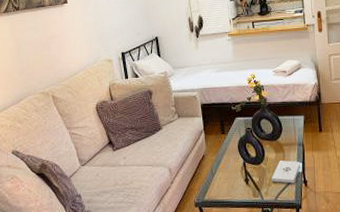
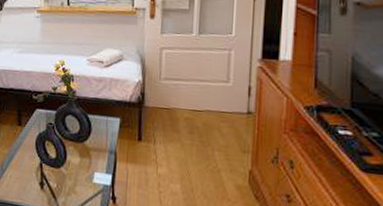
notepad: present [271,161,301,183] -> none [72,168,111,198]

